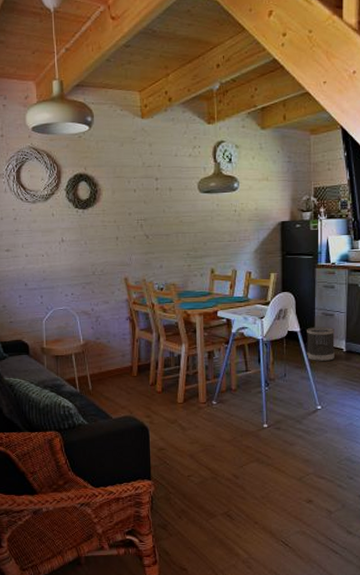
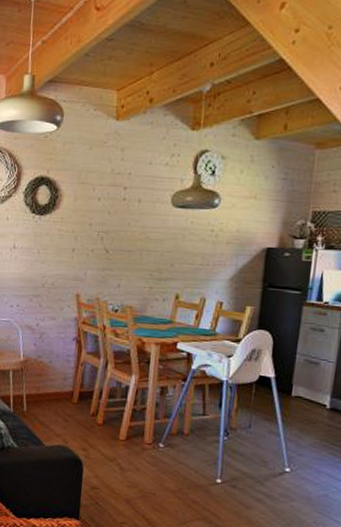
wastebasket: present [307,327,334,361] -> none [279,374,318,417]

